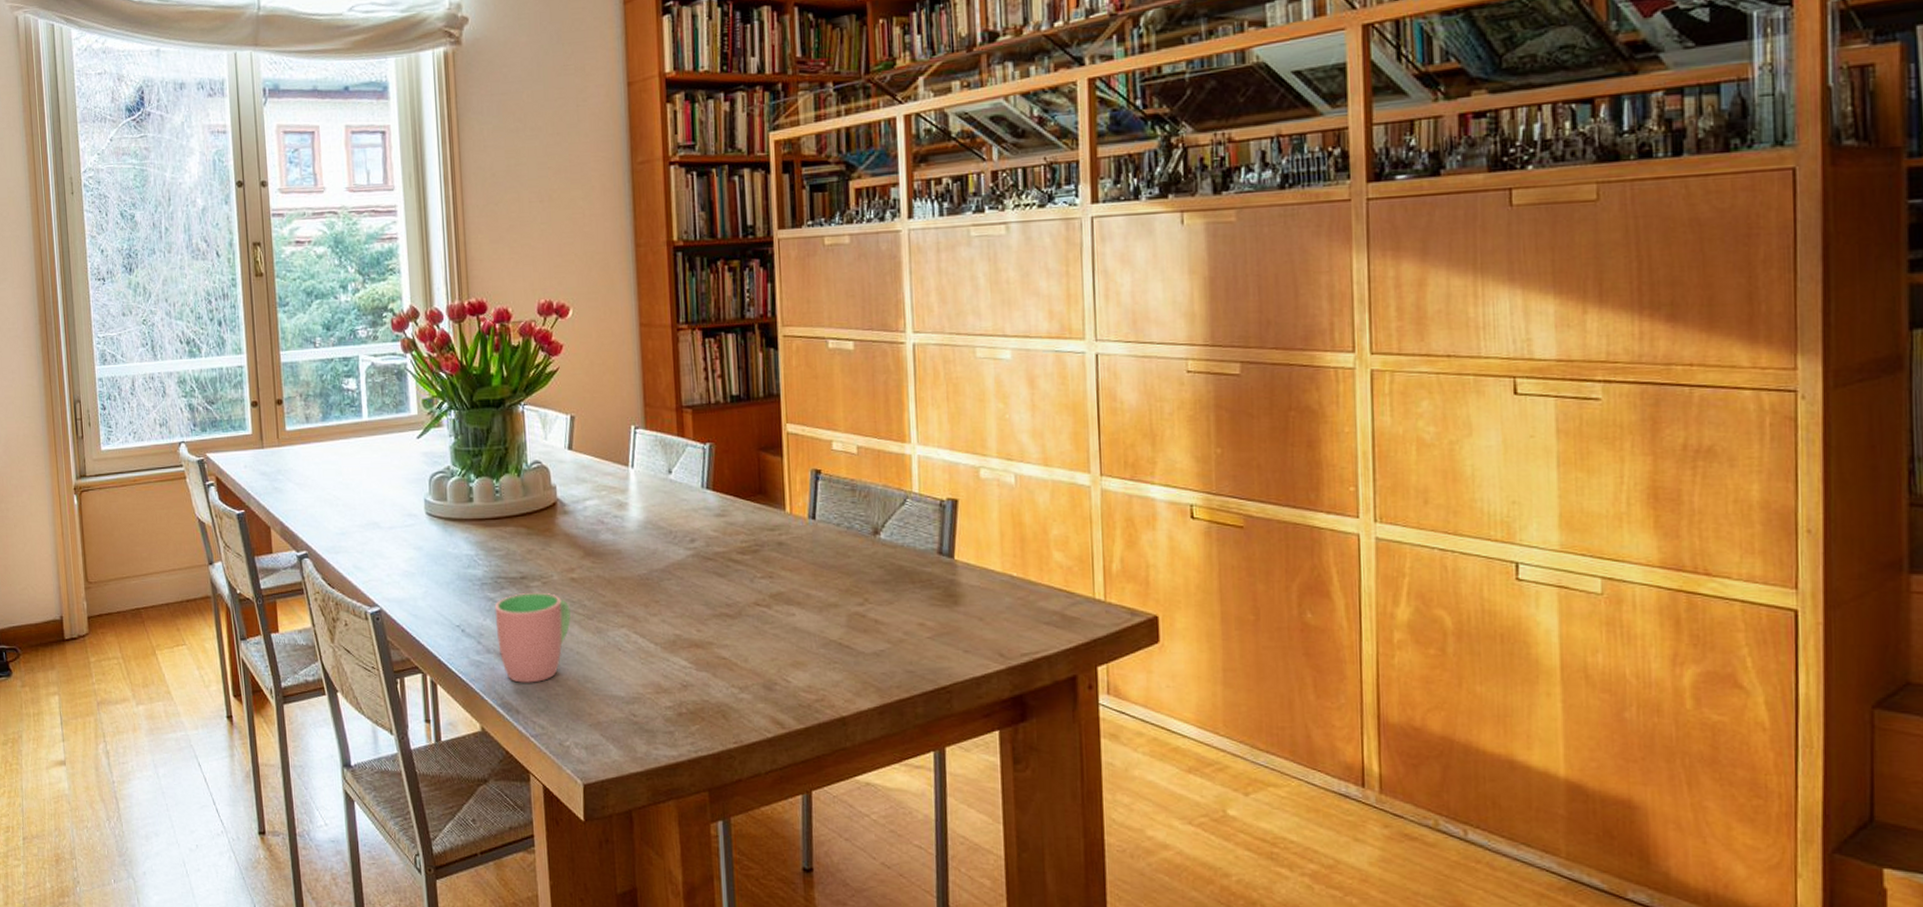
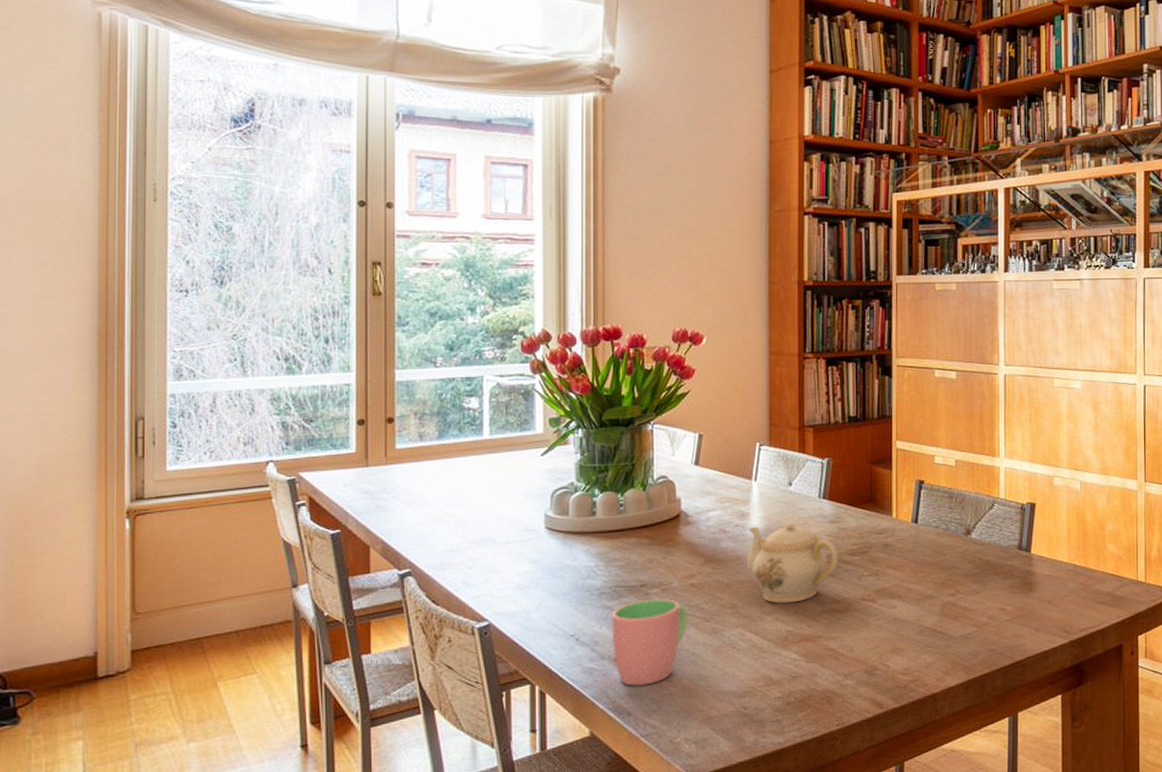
teapot: none [627,516,727,604] -> present [746,523,839,604]

